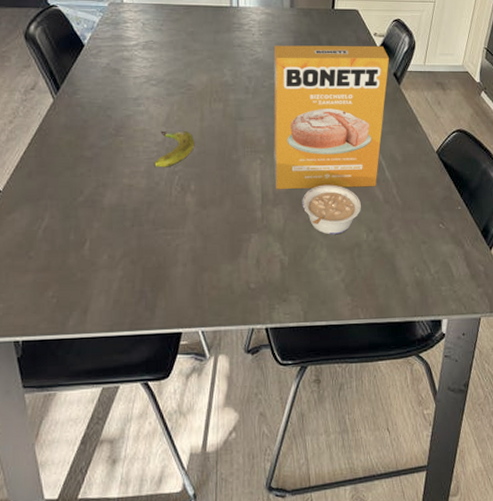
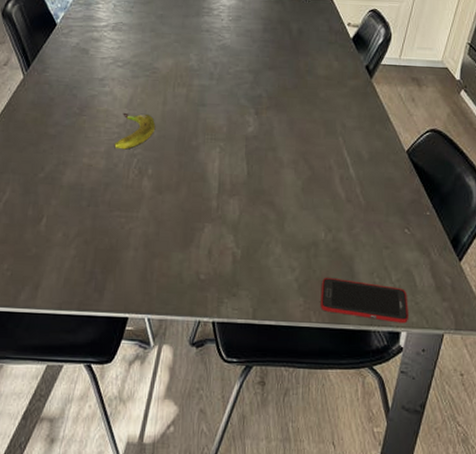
box: present [273,45,389,190] -> none [233,31,362,184]
legume: present [302,184,361,235] -> none [259,178,321,232]
cell phone: none [366,276,448,312] -> present [320,278,408,324]

